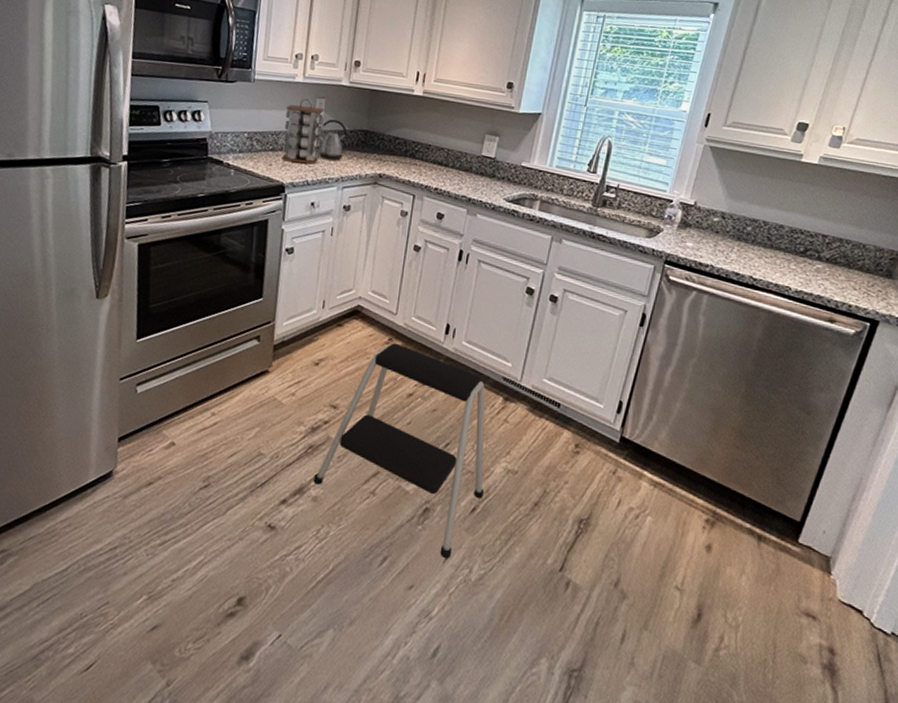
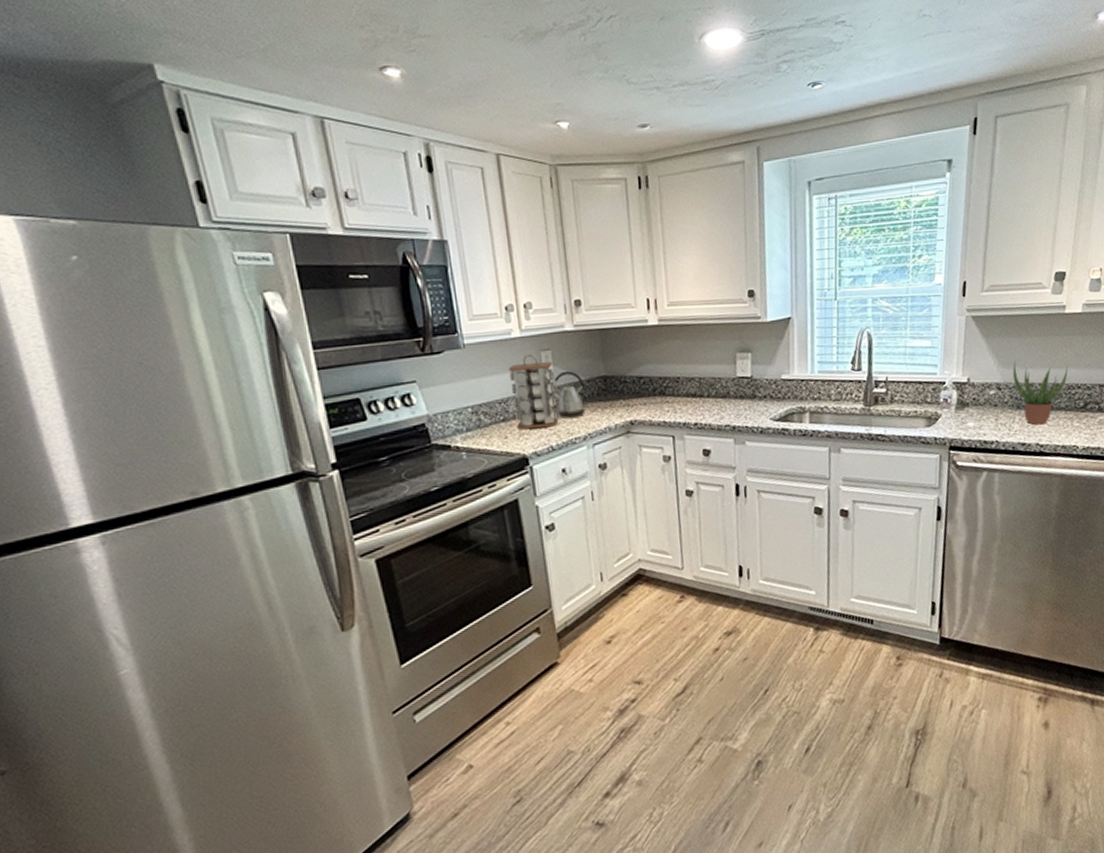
step stool: present [313,342,486,559] -> none [633,599,815,807]
potted plant: none [739,195,795,260] -> present [1012,360,1068,425]

